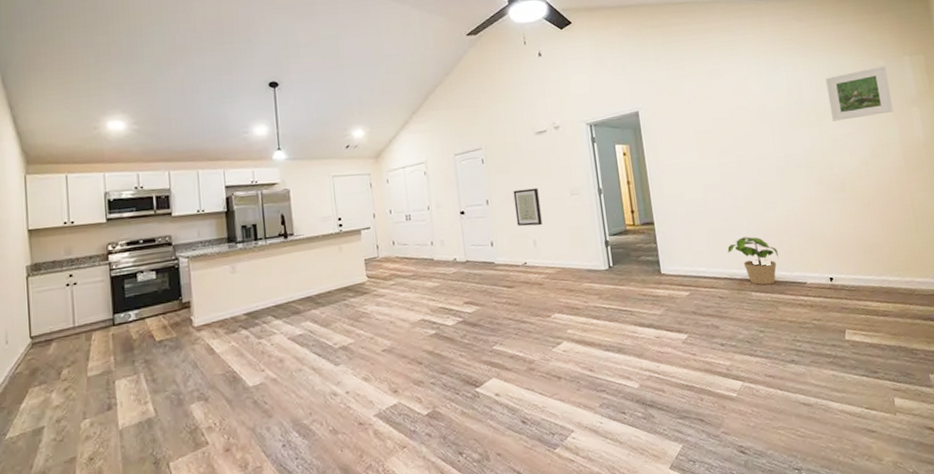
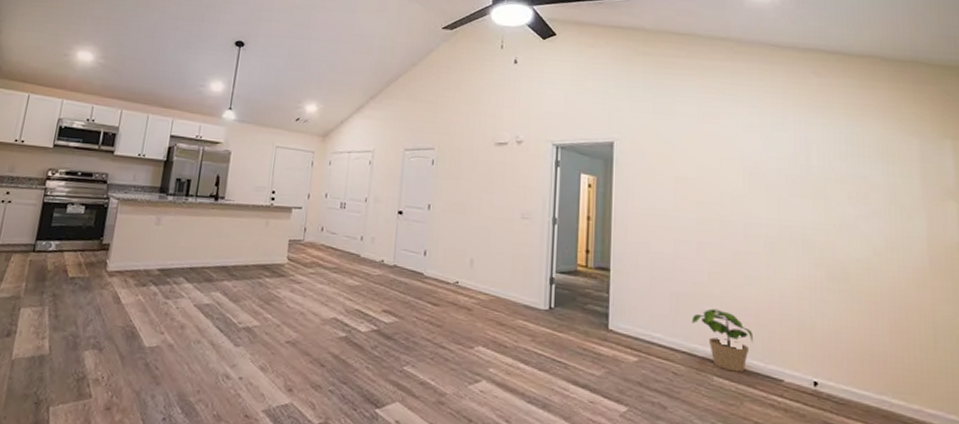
wall art: present [513,187,542,227] -> none [456,200,487,245]
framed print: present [825,66,894,121] -> none [841,145,923,202]

